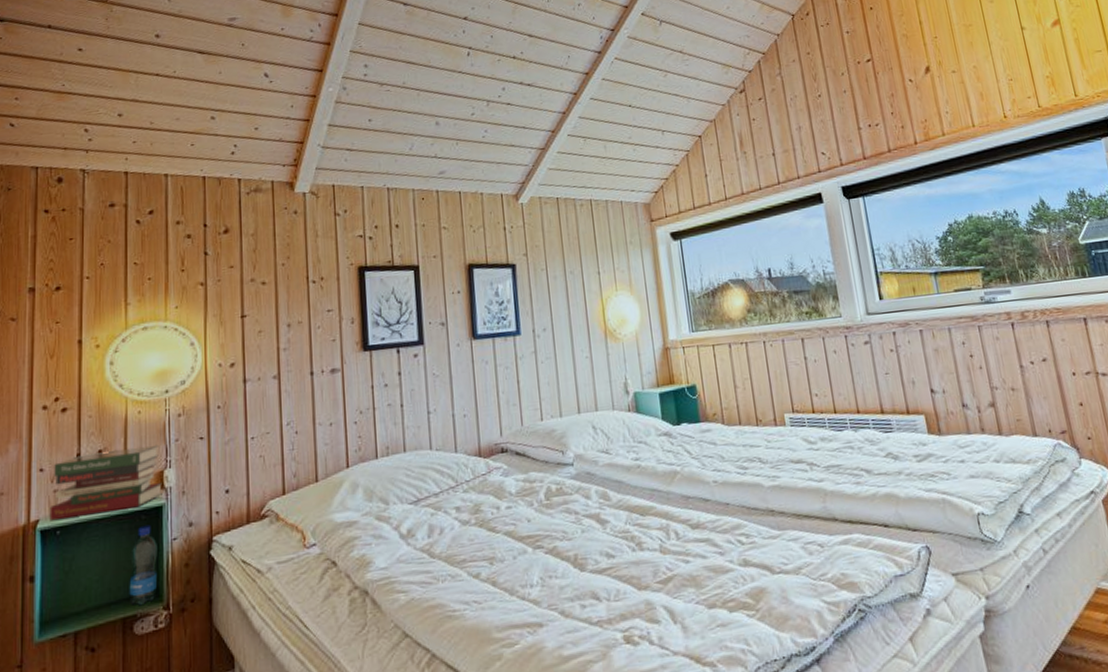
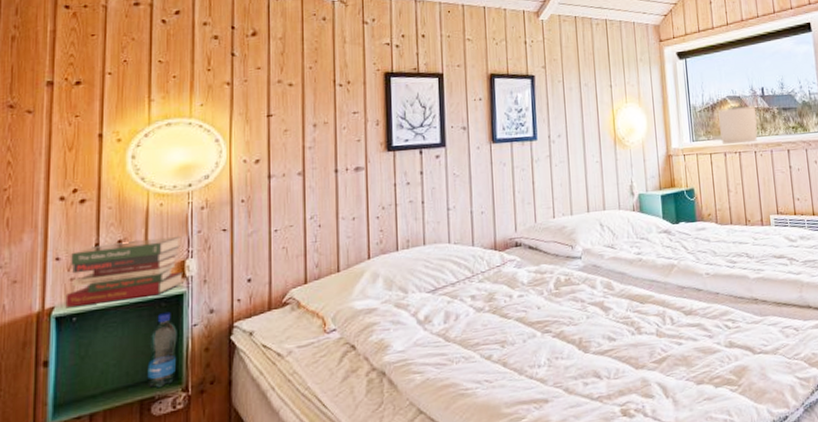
planter: none [718,288,766,334] -> present [717,104,758,144]

